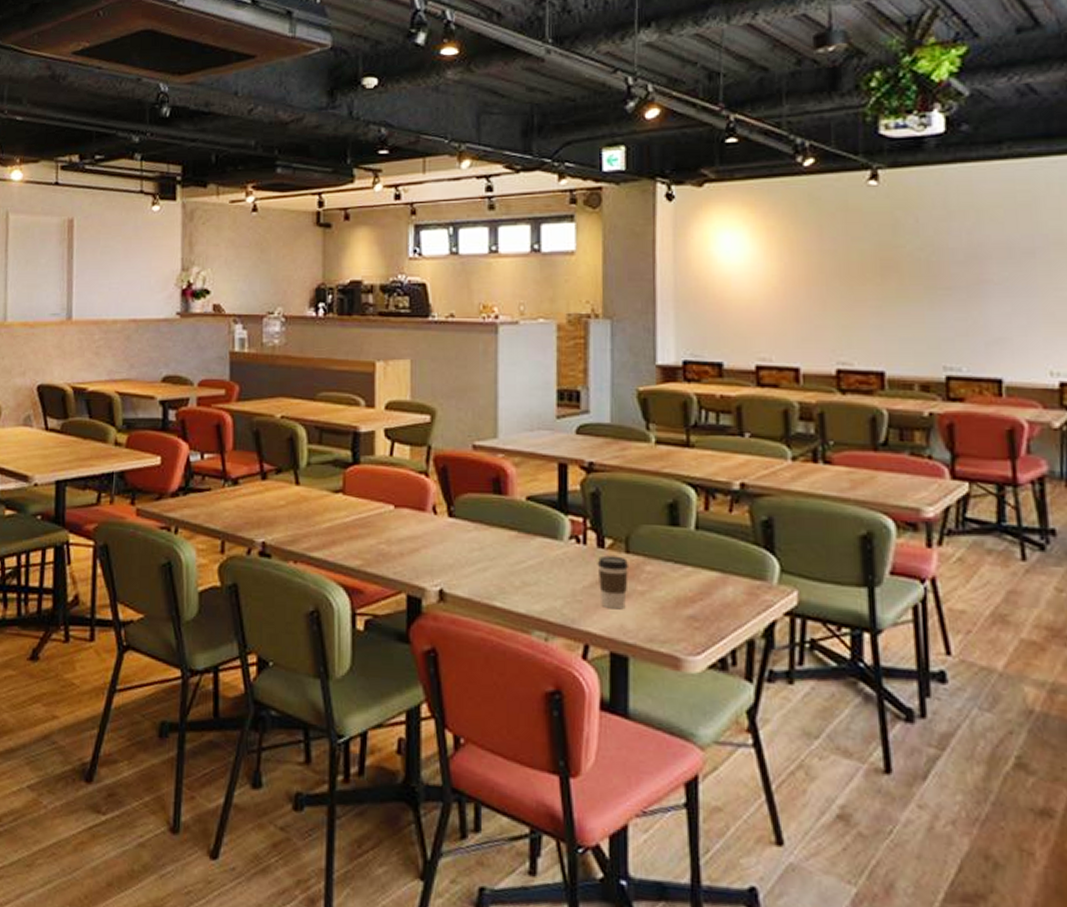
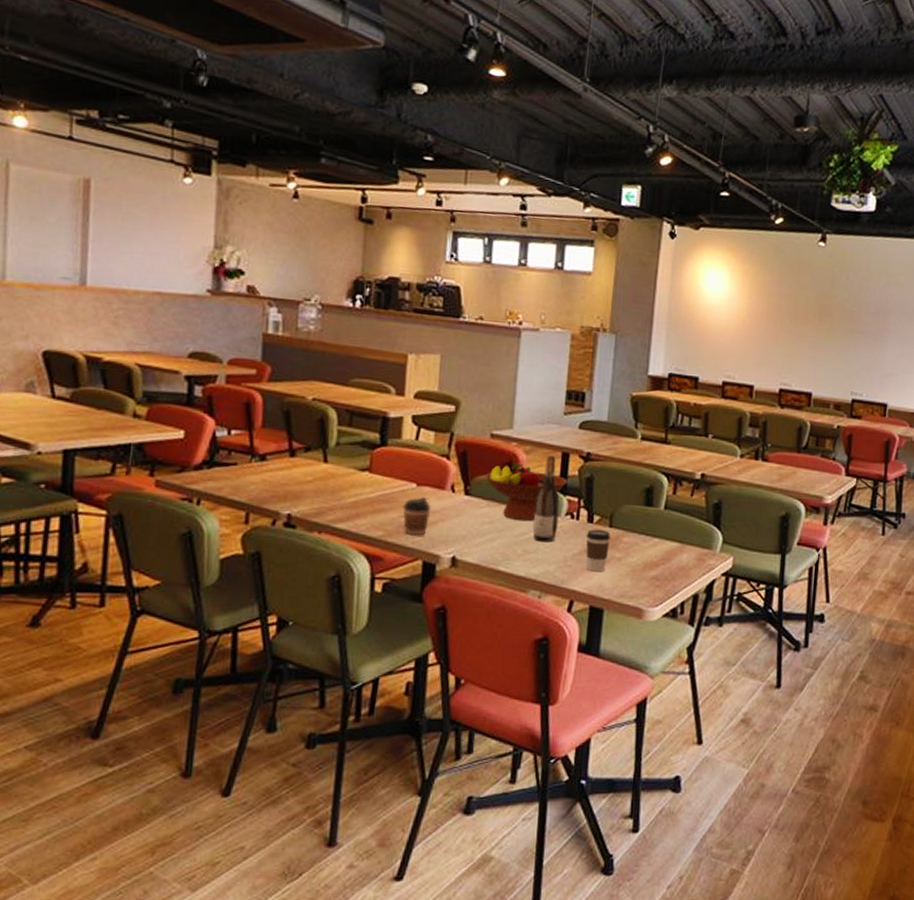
coffee cup: none [381,520,412,565] -> present [402,497,432,536]
fruit bowl: none [469,478,568,547] -> present [484,463,568,522]
wine bottle: none [530,466,561,572] -> present [533,454,560,543]

